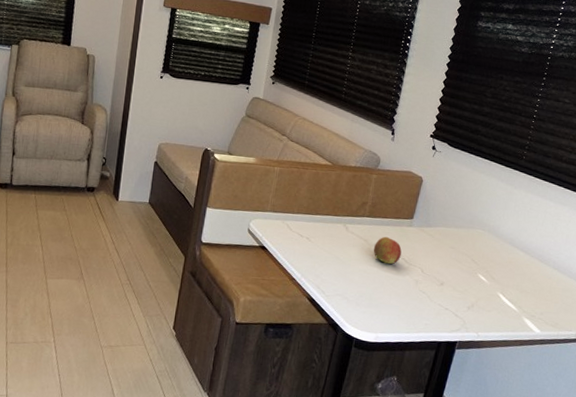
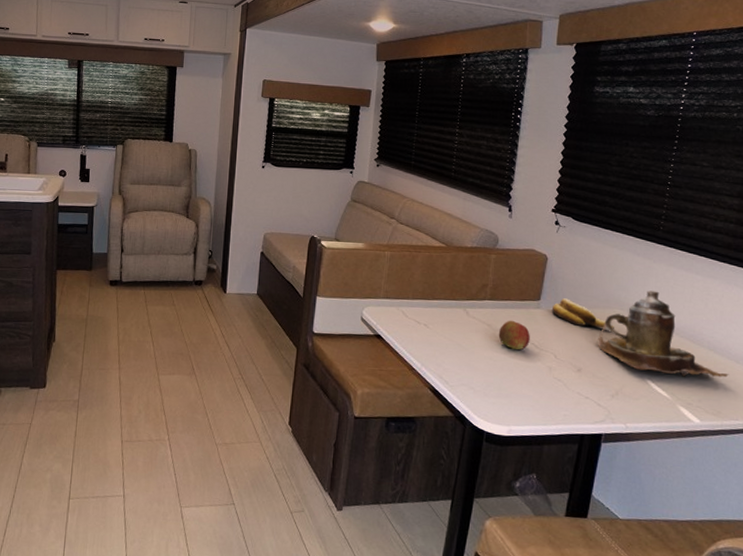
banana: none [422,218,476,248] -> present [551,298,614,329]
teapot: none [459,214,568,294] -> present [597,290,729,378]

